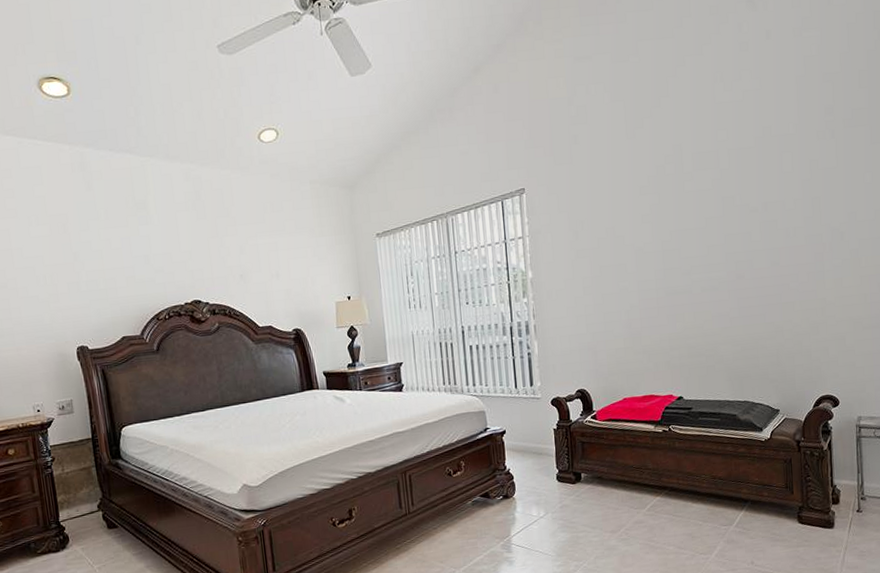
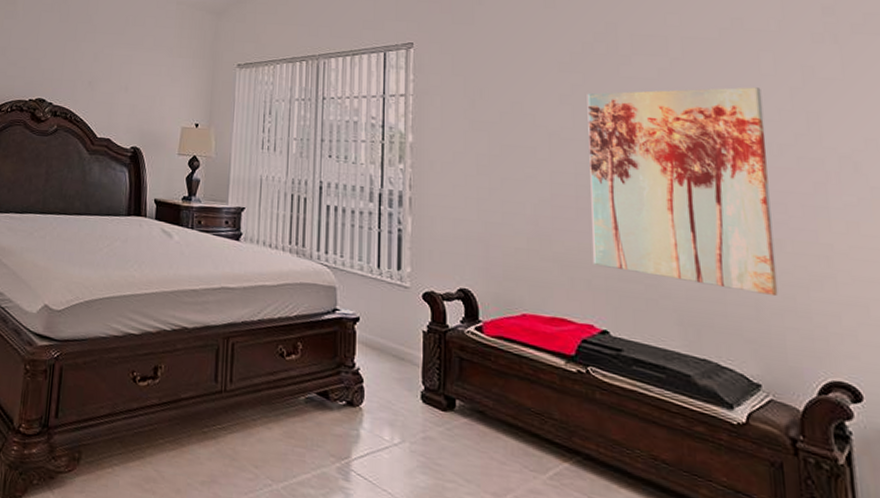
wall art: none [661,184,791,350] -> present [587,87,778,297]

